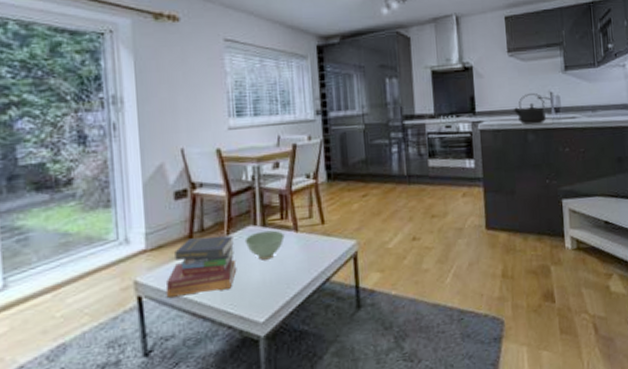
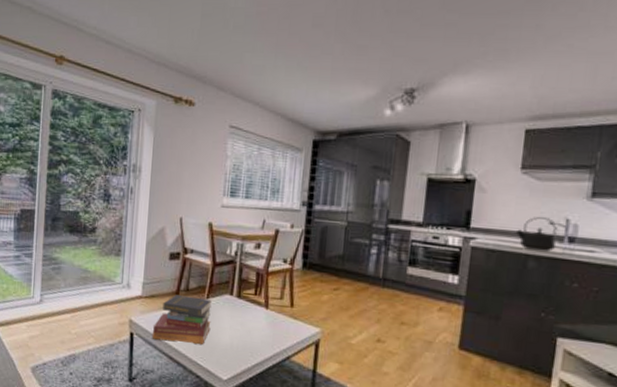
bowl: present [244,230,285,260] -> none [220,301,256,328]

